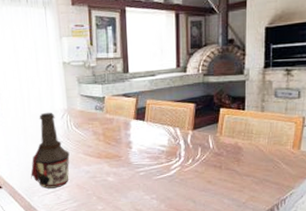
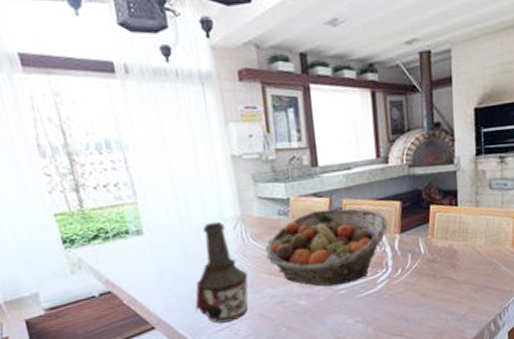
fruit basket: none [84,107,183,169] -> present [265,208,388,287]

